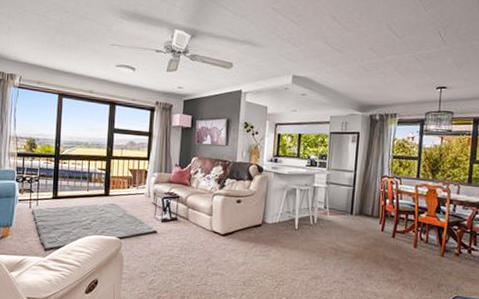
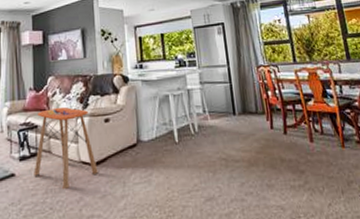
side table: none [172,184,226,250] -> present [34,106,98,189]

